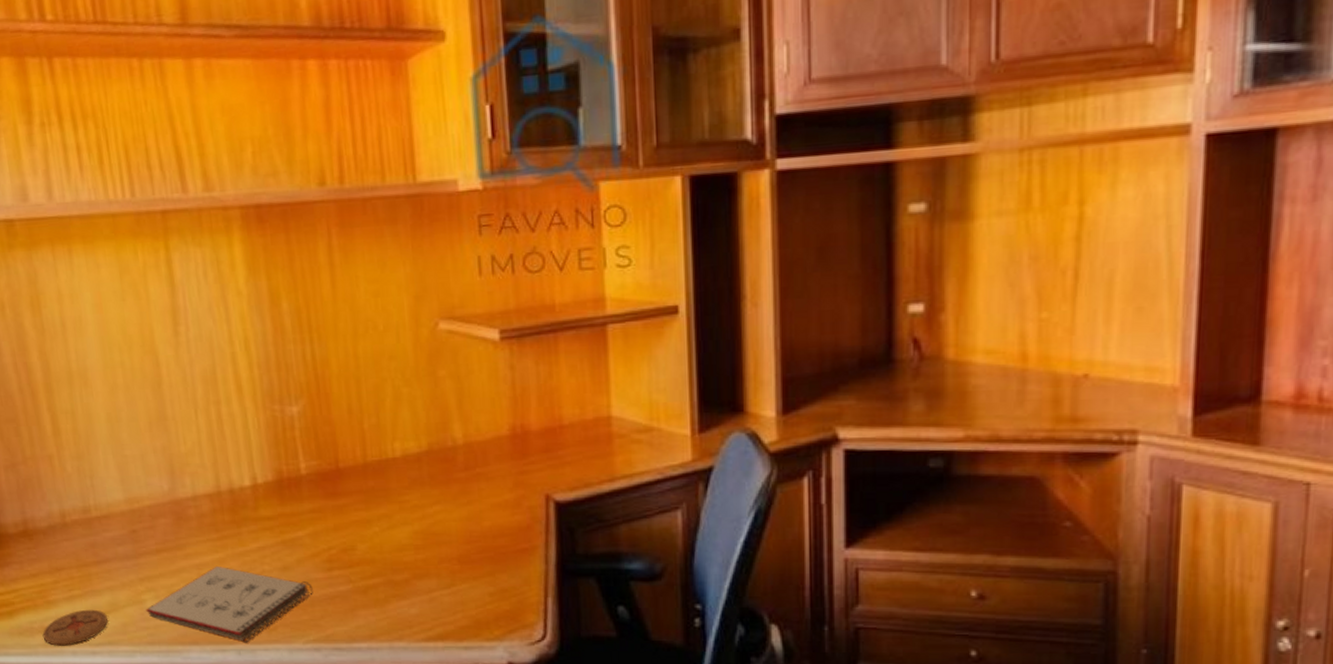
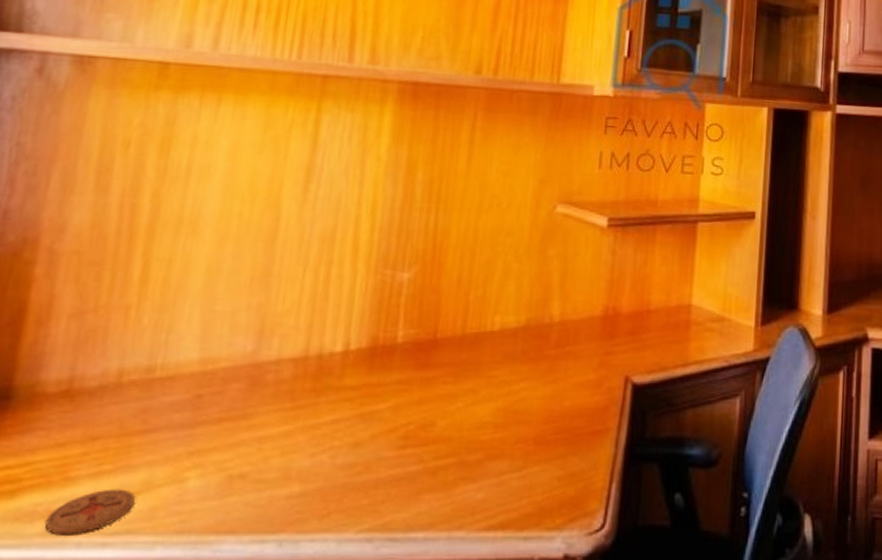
notepad: present [146,565,313,643] -> none [185,439,381,532]

